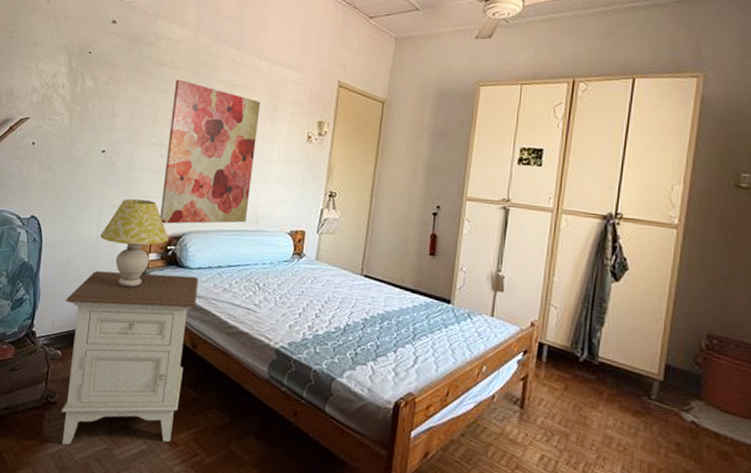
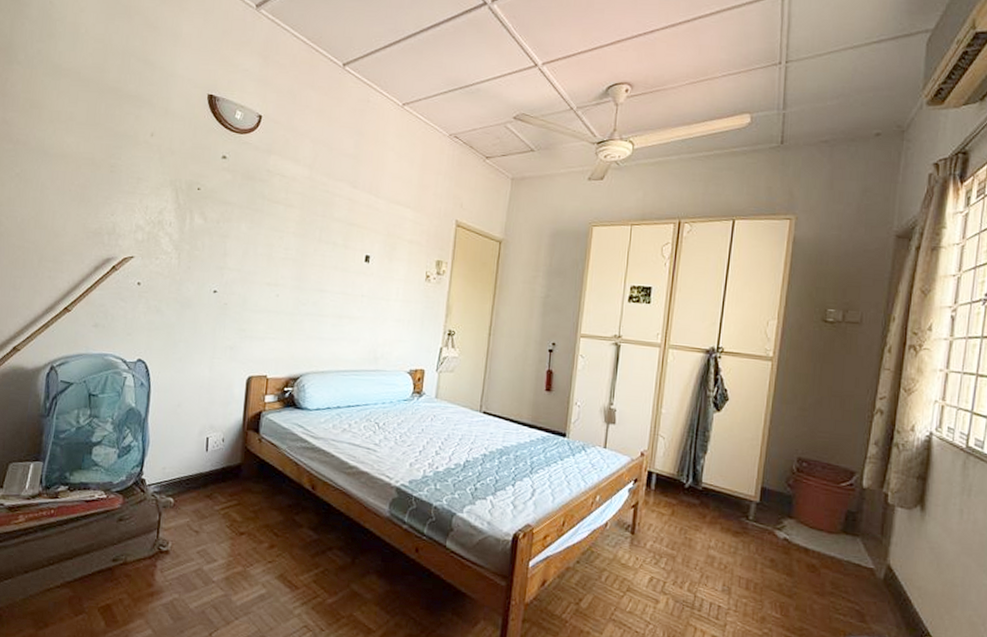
nightstand: present [61,270,198,445] -> none [175,414,317,594]
table lamp: present [100,198,169,288] -> none [213,340,286,431]
wall art: present [160,79,261,224] -> none [276,217,379,366]

